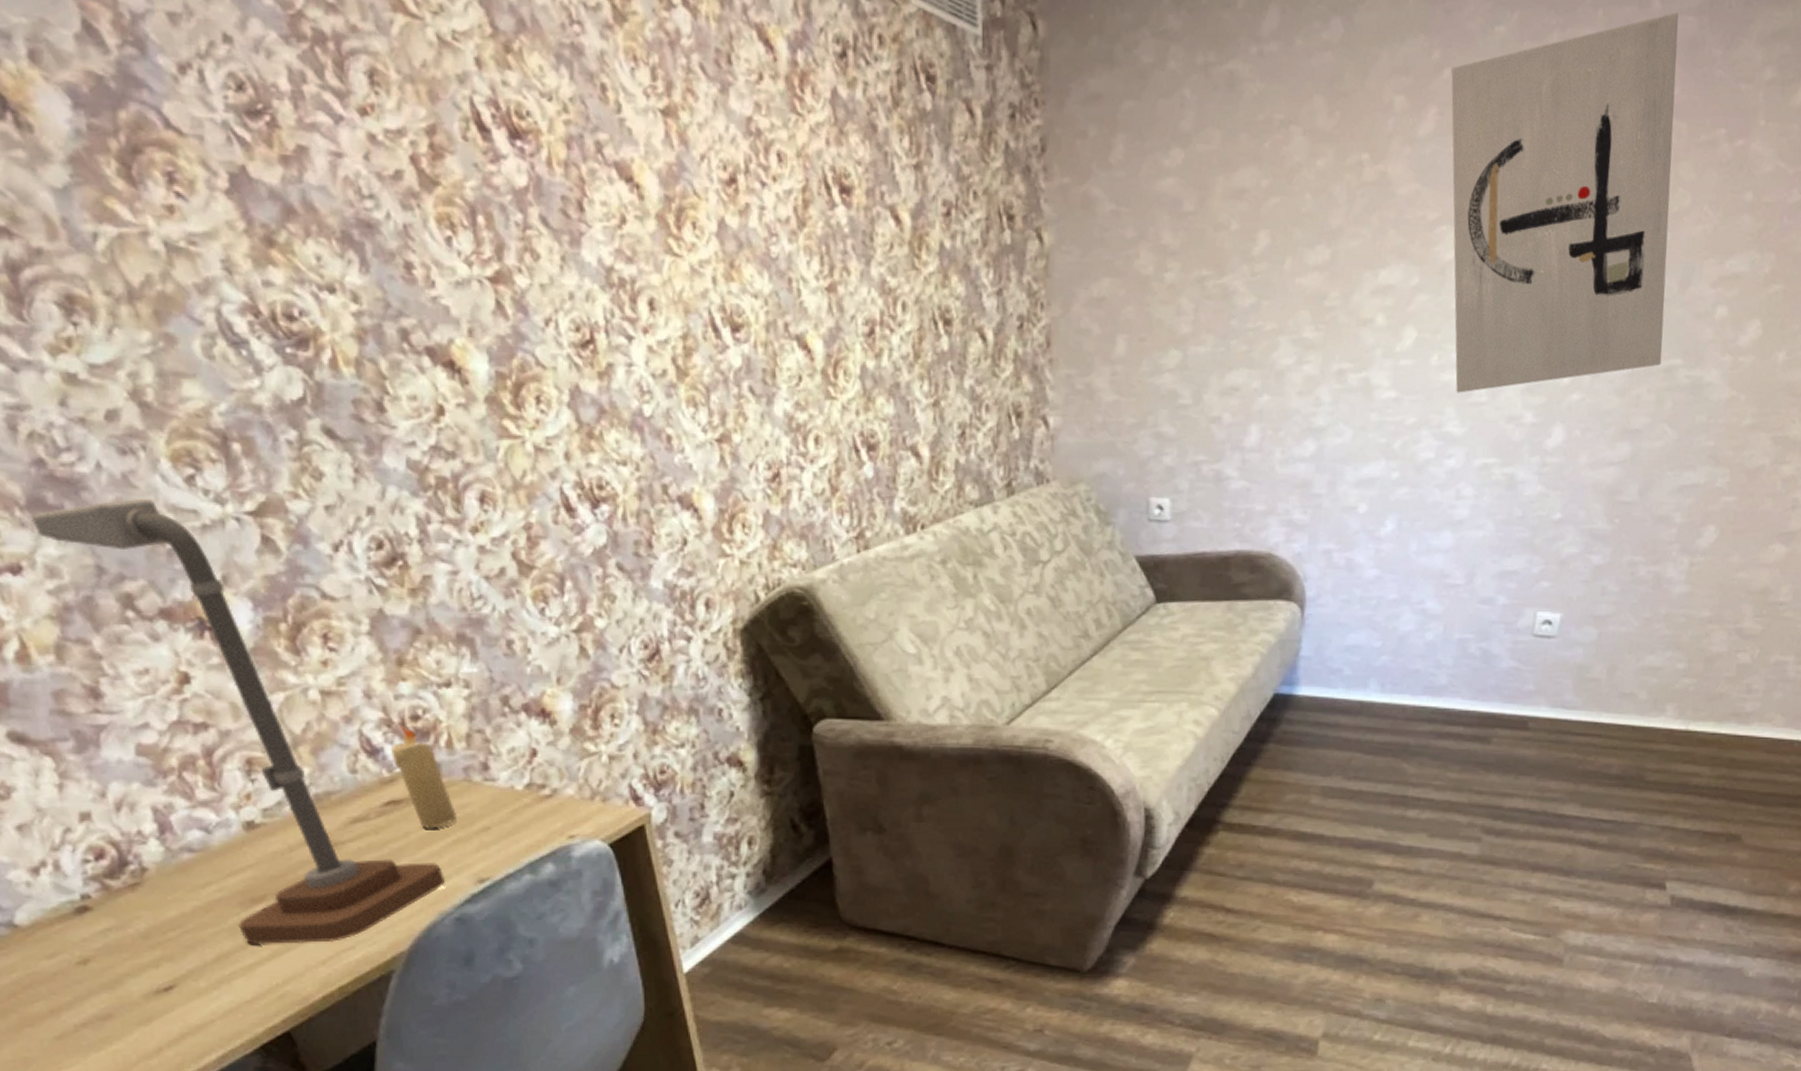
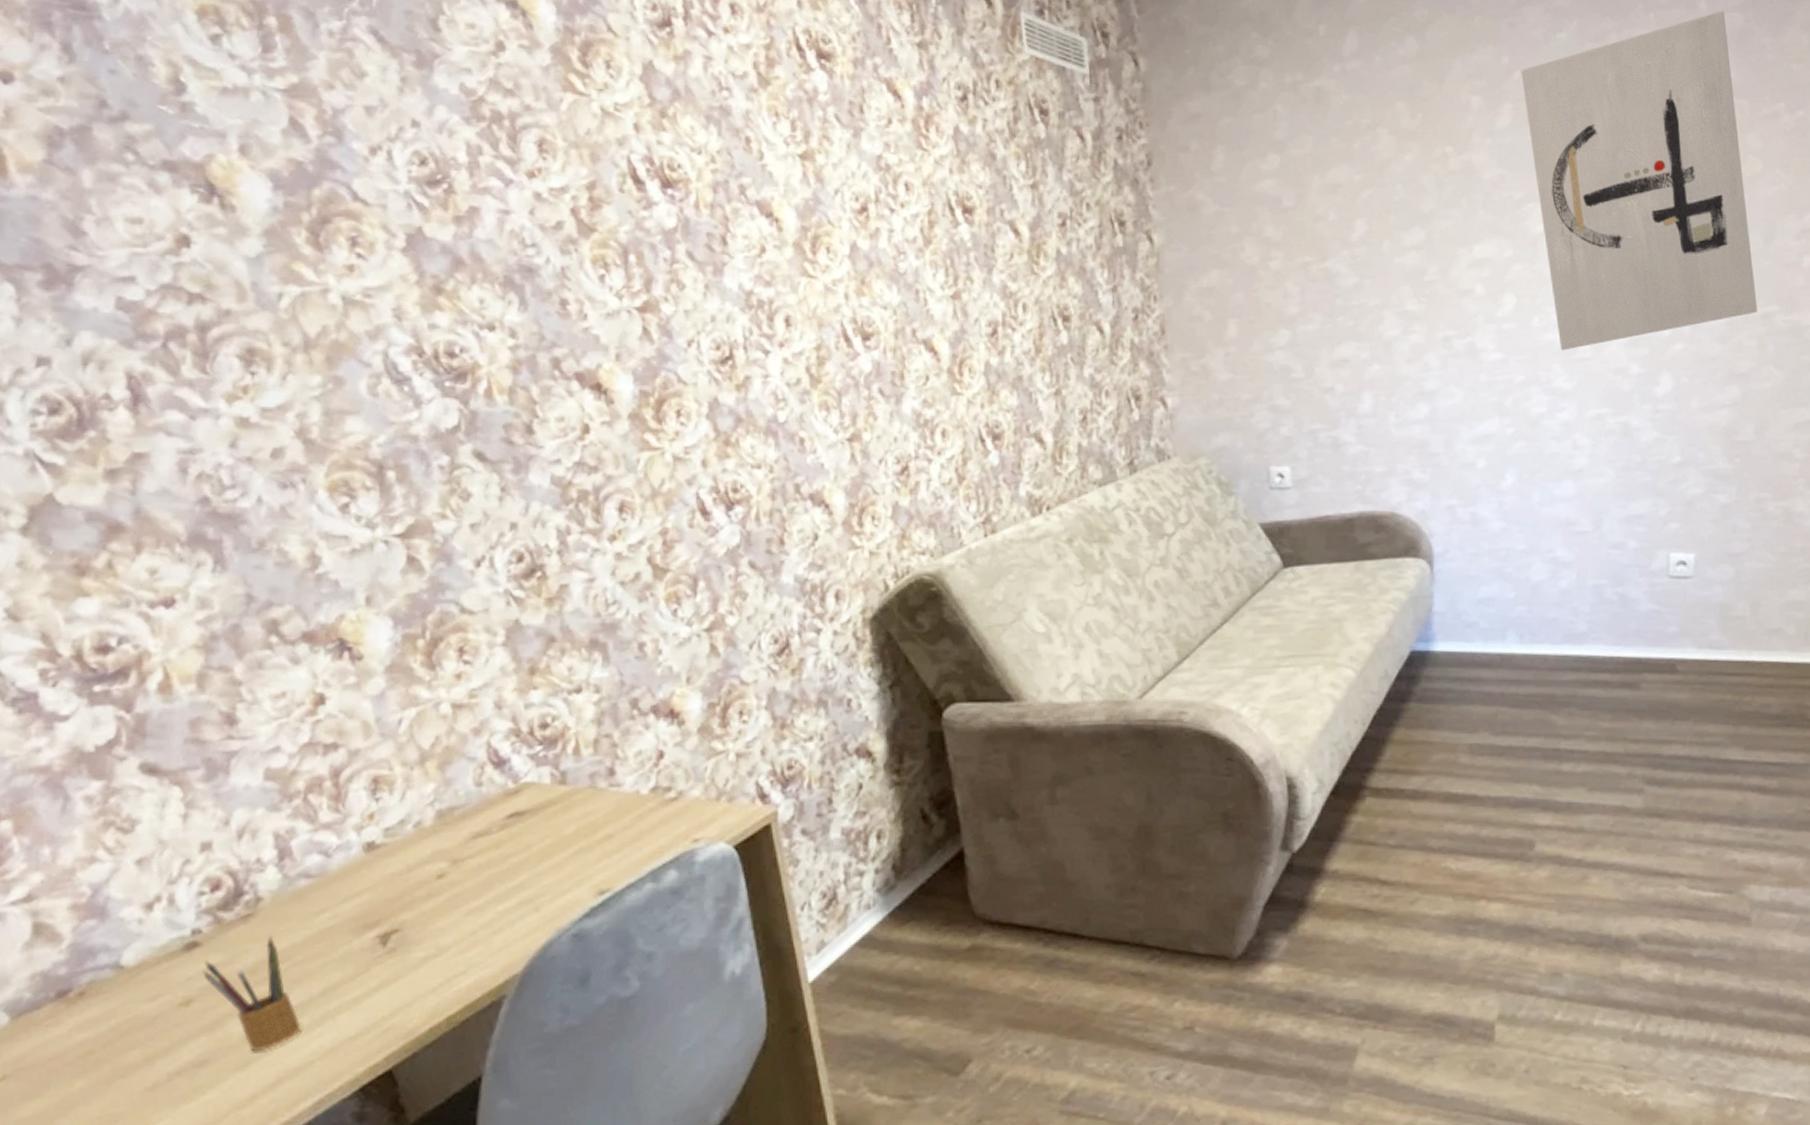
desk lamp: present [31,497,445,946] -> none [190,527,564,976]
pencil box: none [96,904,199,1009] -> present [203,935,302,1052]
candle: present [391,726,458,829] -> none [518,735,581,840]

